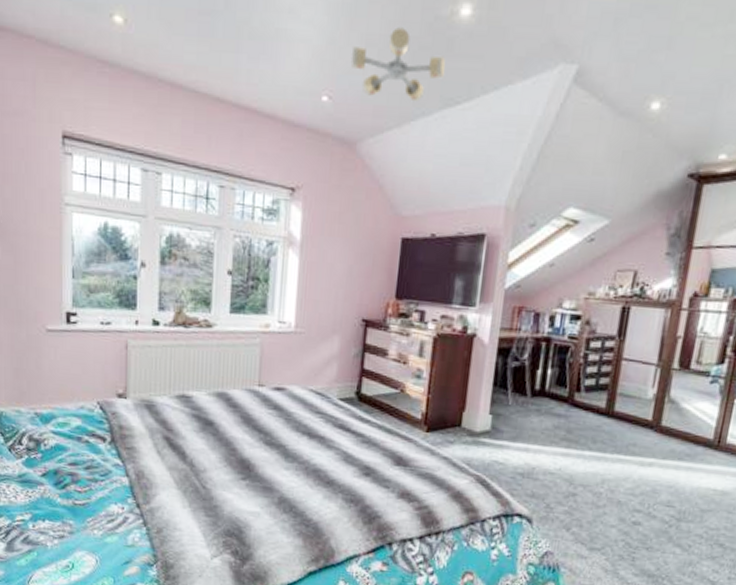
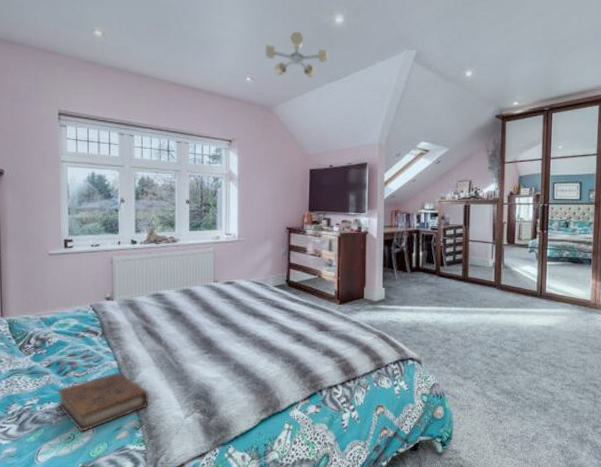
book: none [54,490,168,563] -> present [57,371,150,433]

